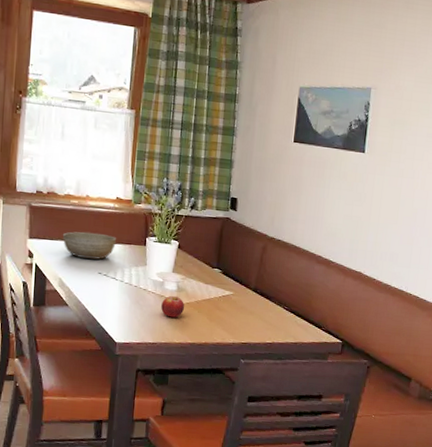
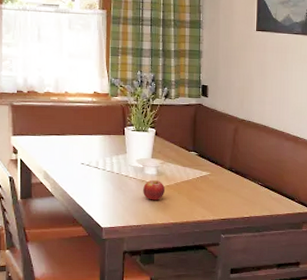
bowl: present [62,231,116,260] -> none [44,126,96,151]

